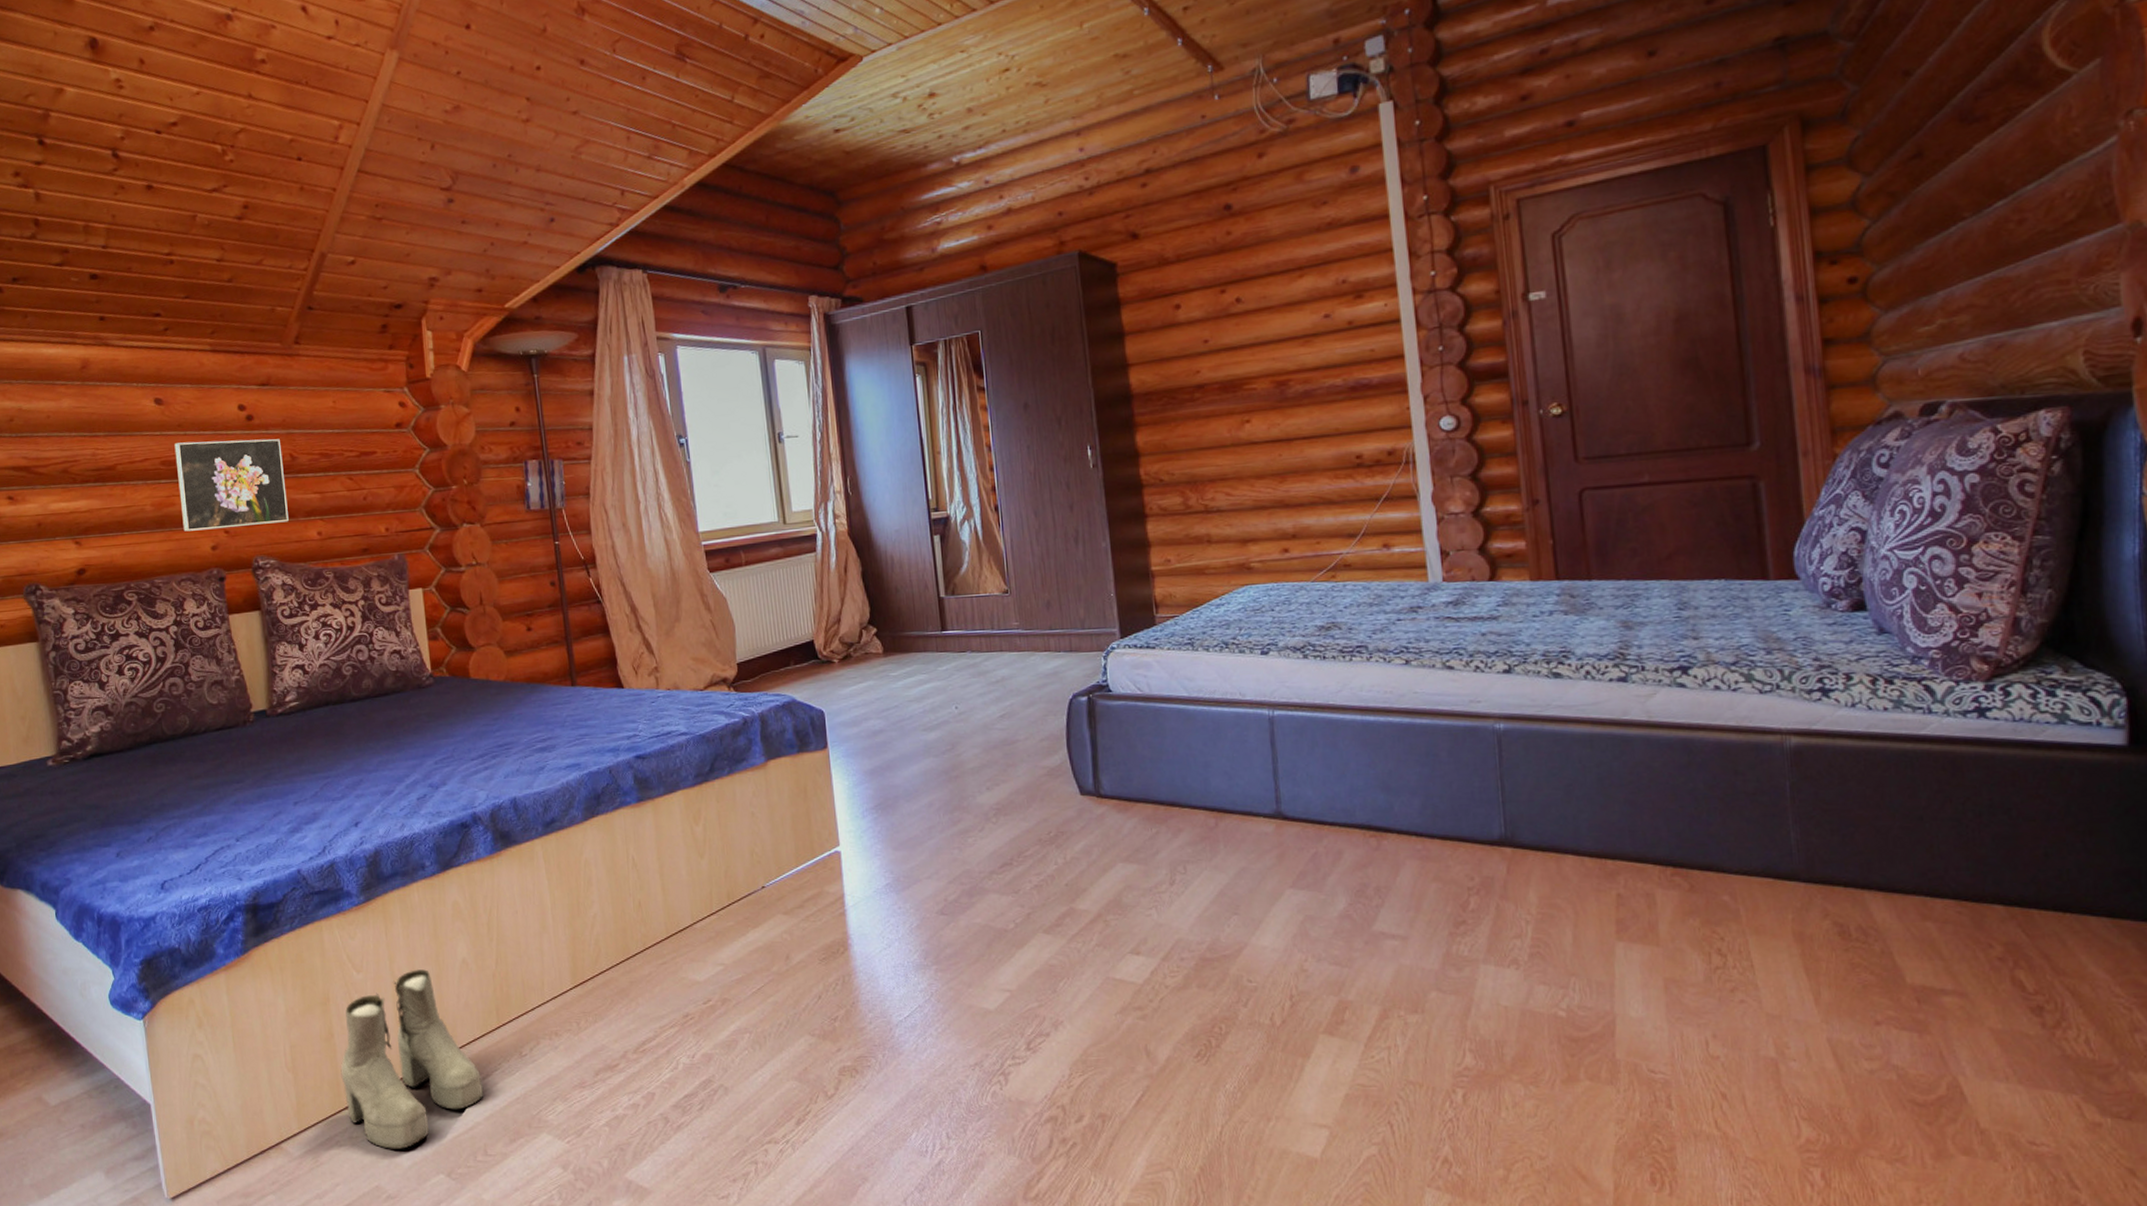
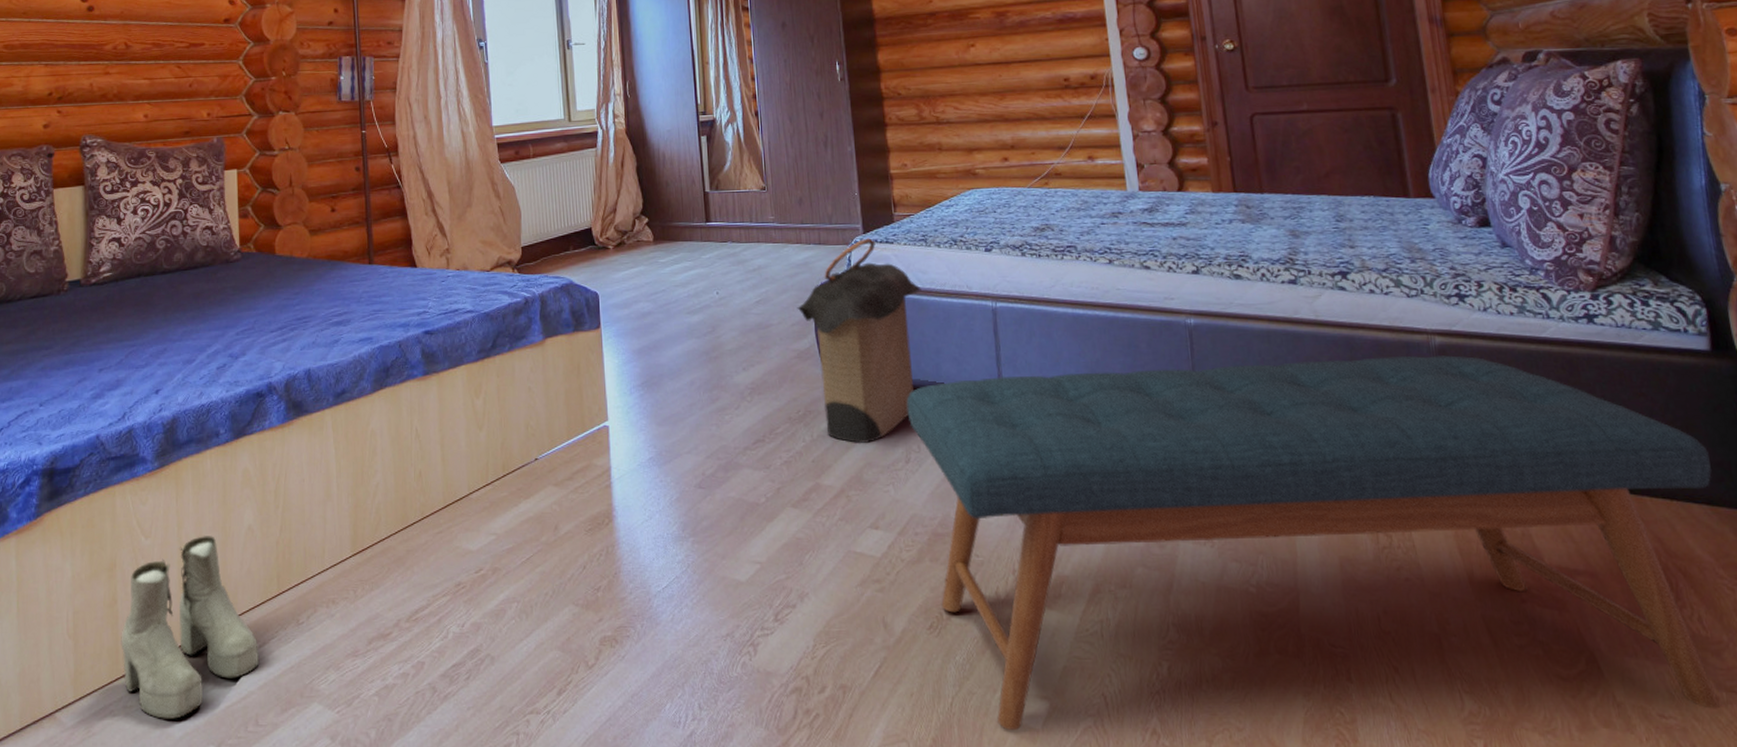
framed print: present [174,439,289,532] -> none [17,28,118,110]
laundry hamper: none [1046,643,1188,865] -> present [797,238,921,443]
bench: none [1171,757,2117,1160] -> present [906,355,1721,731]

